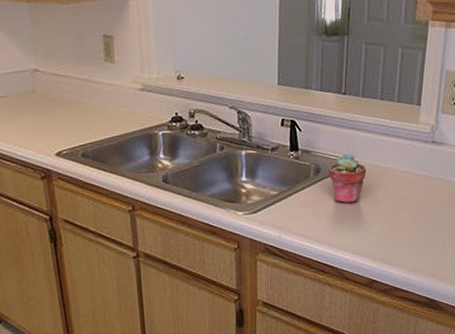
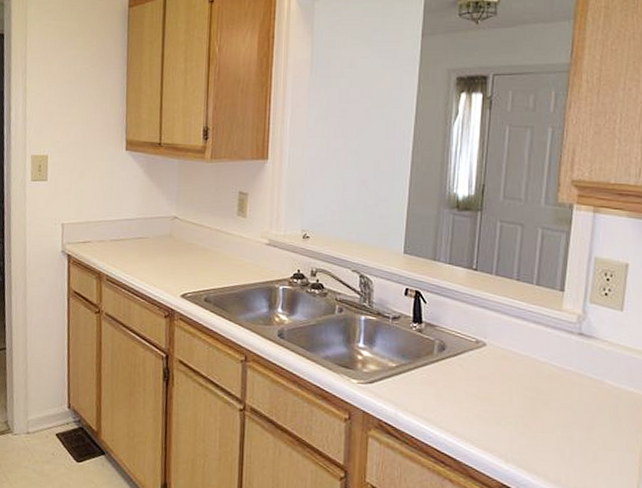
potted succulent: present [328,154,367,204] -> none [454,334,499,390]

